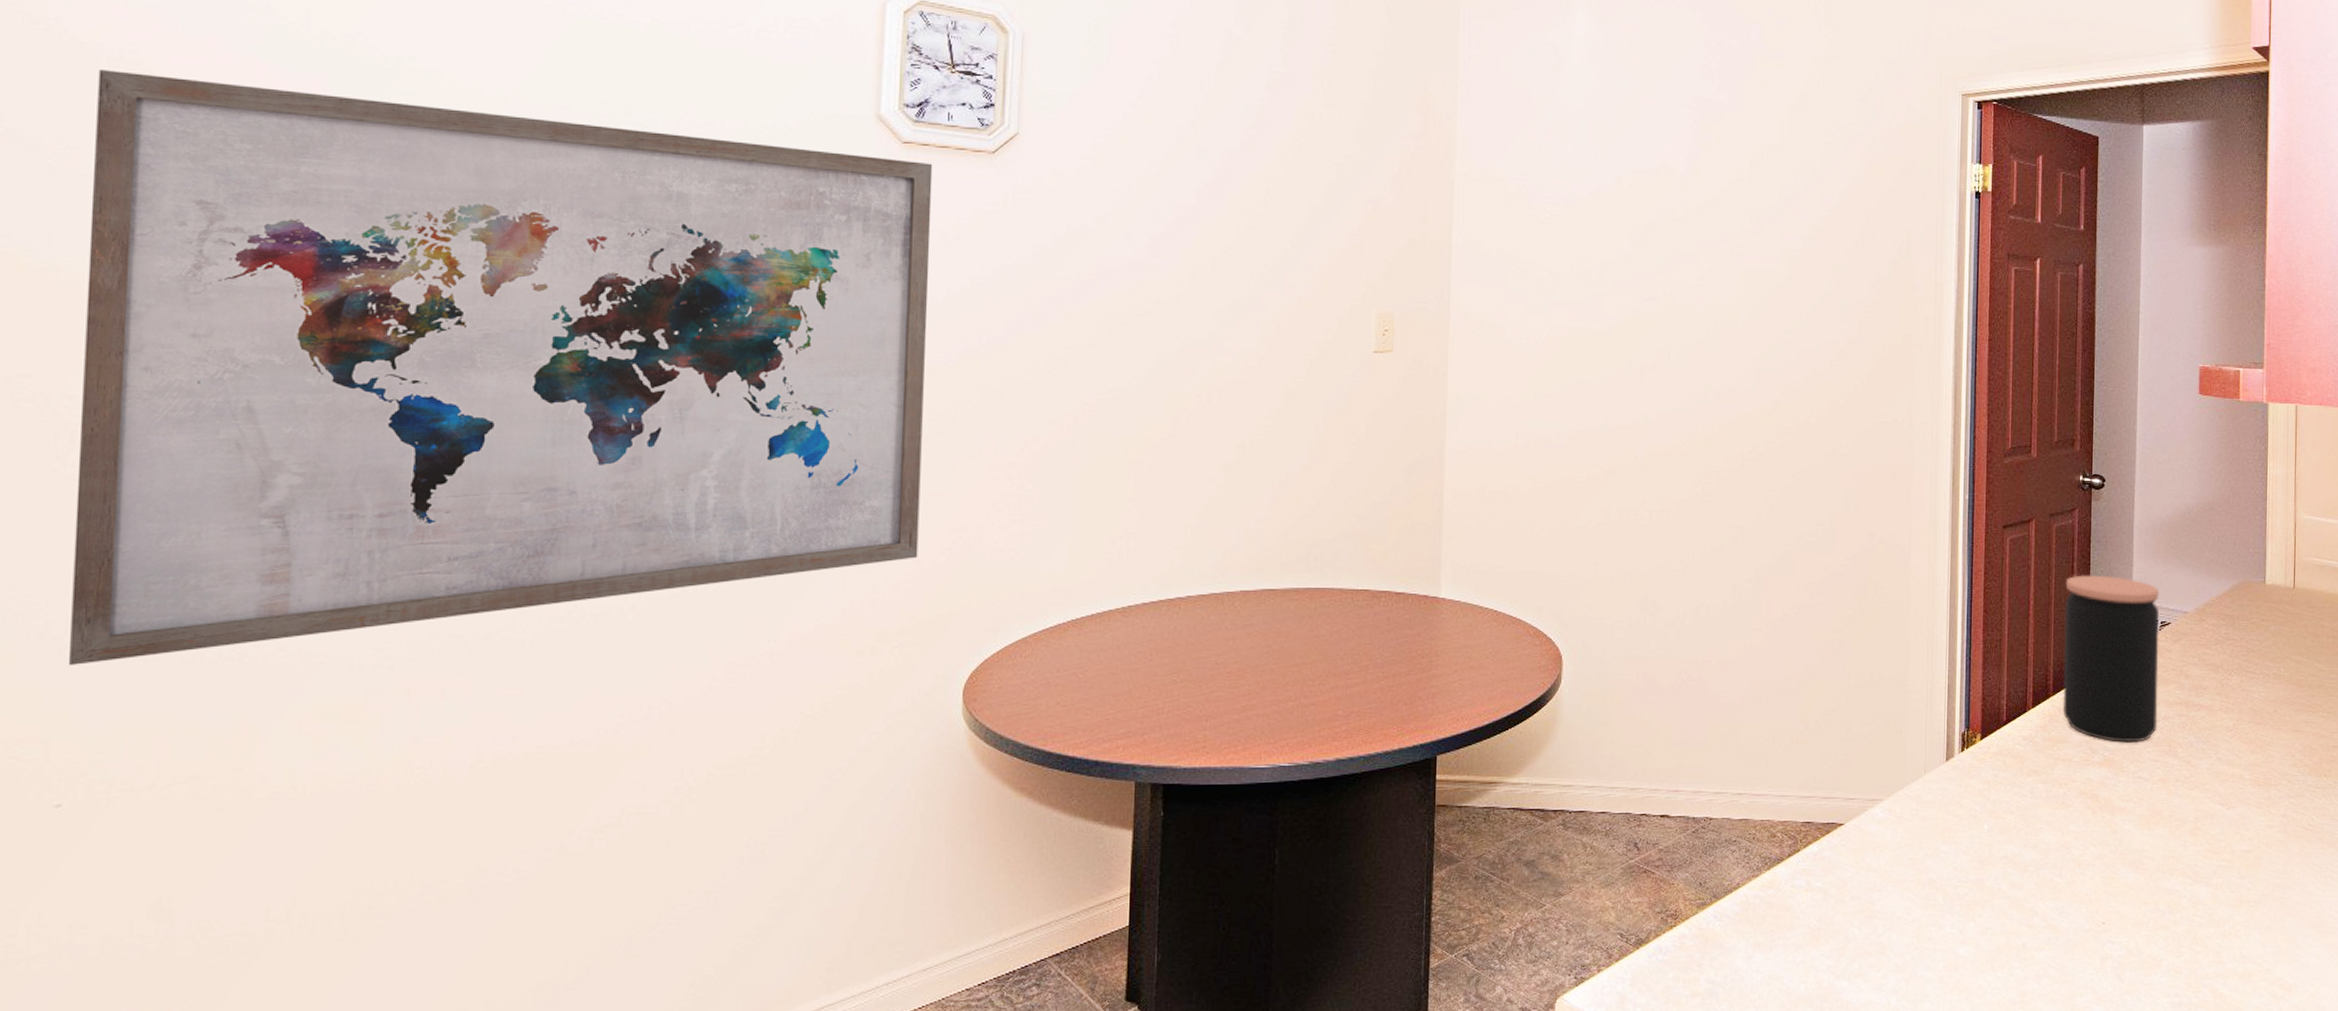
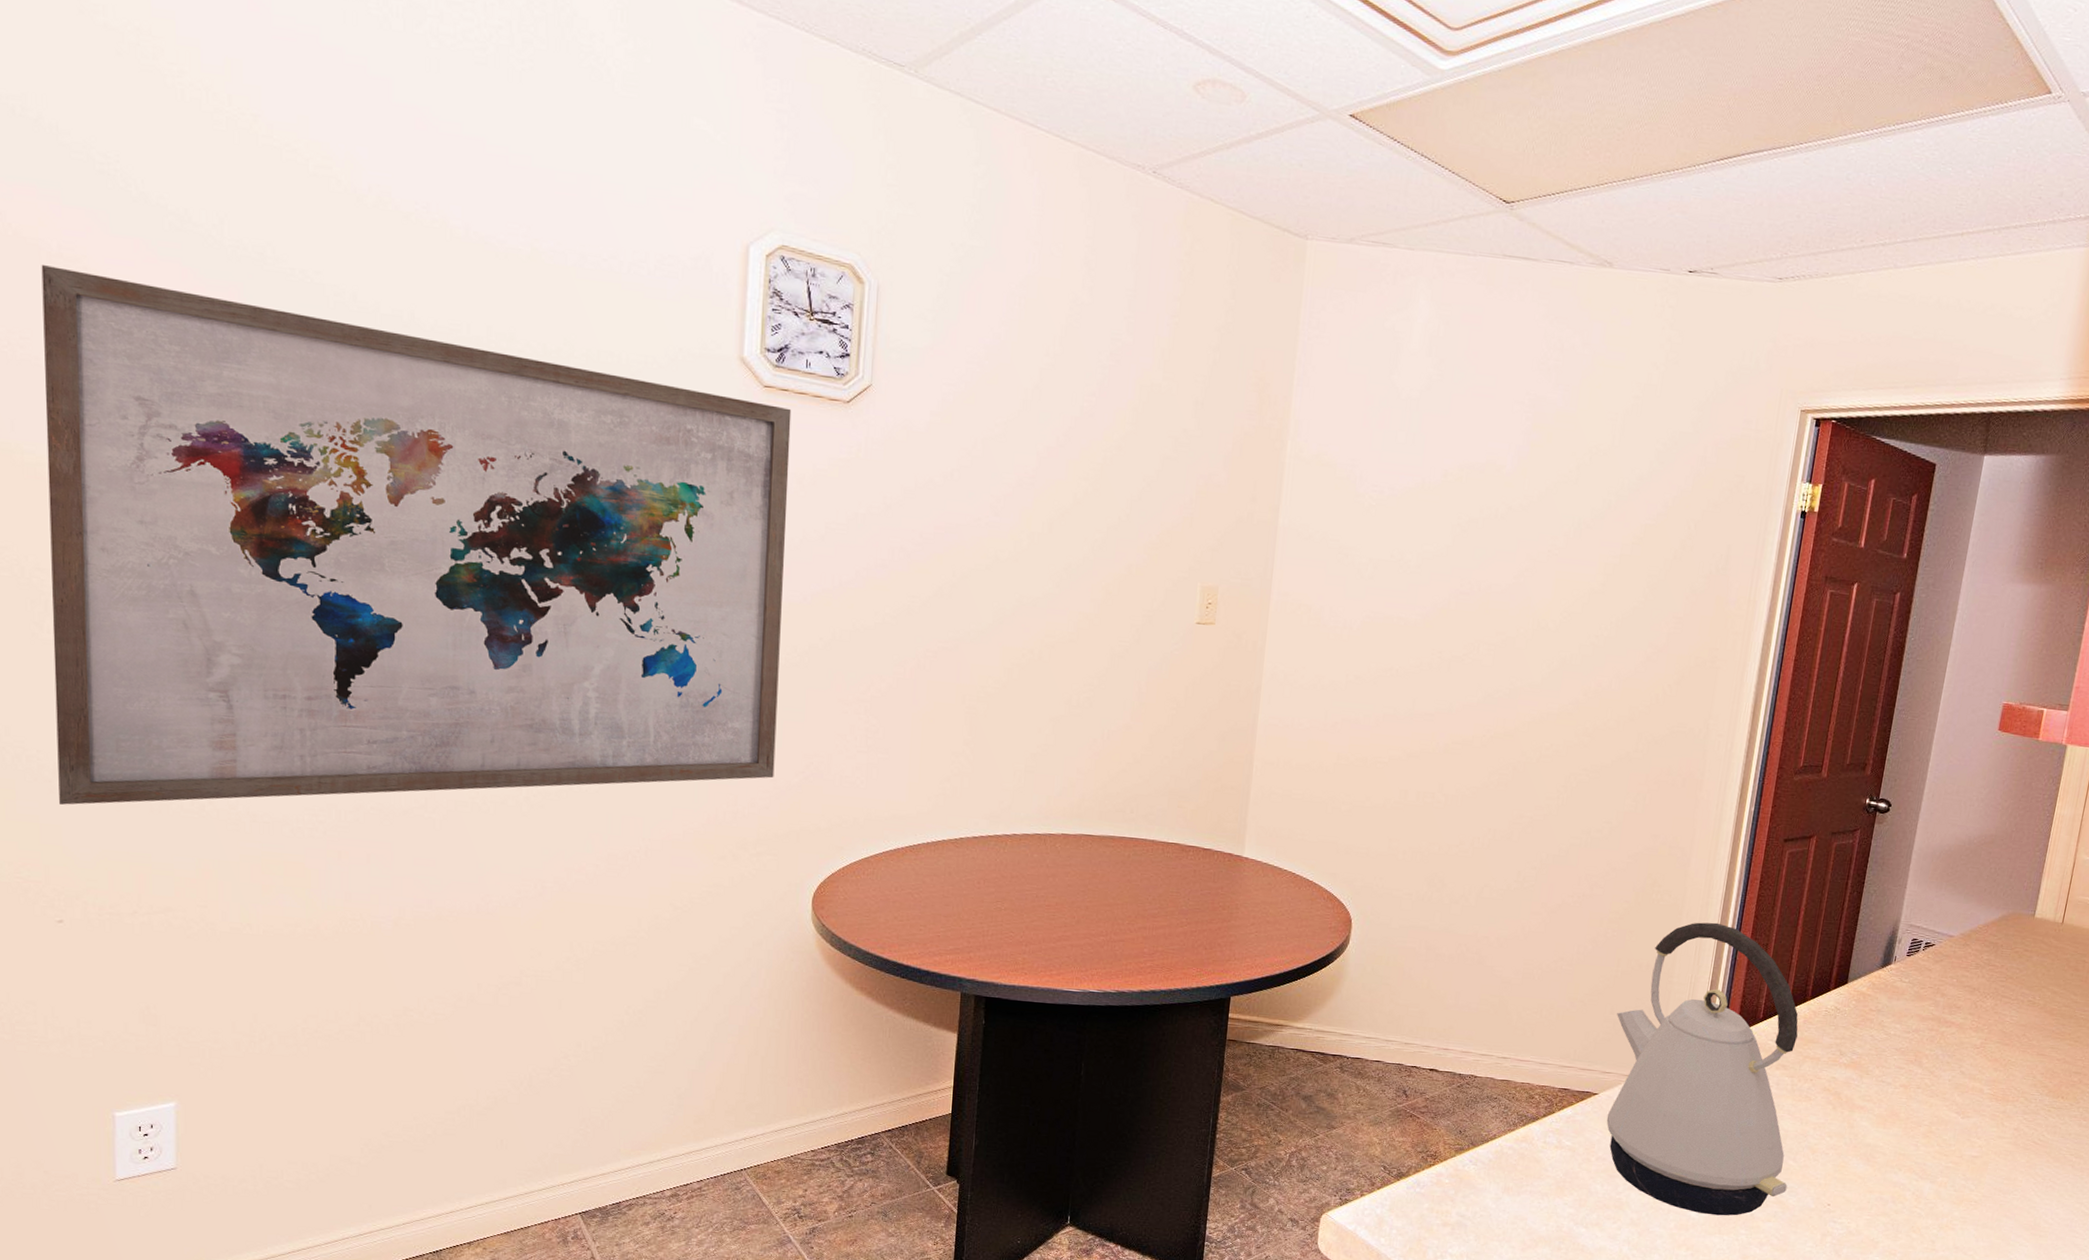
kettle: none [1854,621,2057,950] -> present [1606,922,1798,1216]
coffee jar: present [2063,575,2160,743] -> none [1818,891,1929,1050]

